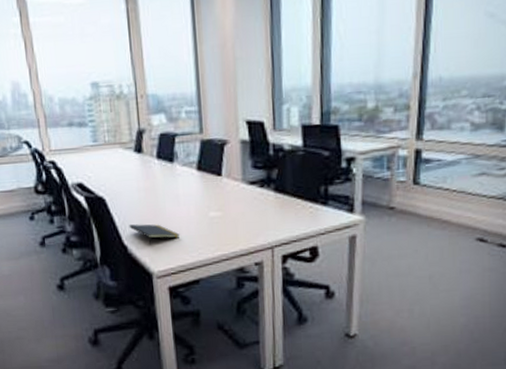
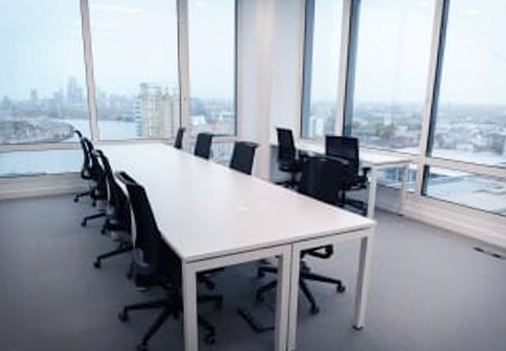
notepad: present [129,224,179,244] -> none [164,213,209,231]

